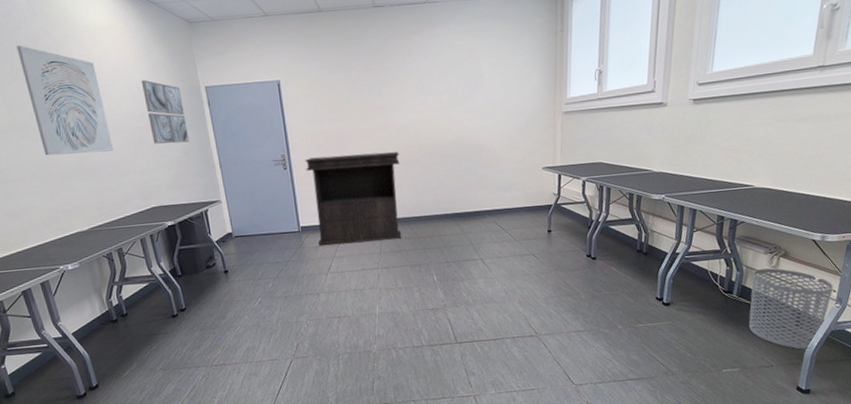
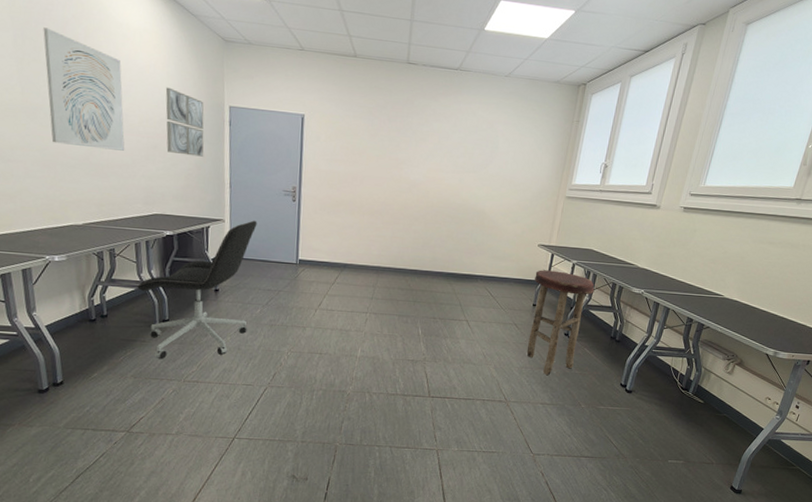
office chair: none [149,195,263,348] -> present [136,220,257,359]
console table: present [305,152,401,245] -> none [314,195,407,289]
stool: none [544,191,611,302] -> present [526,270,595,376]
waste bin: present [748,268,833,349] -> none [698,372,777,452]

